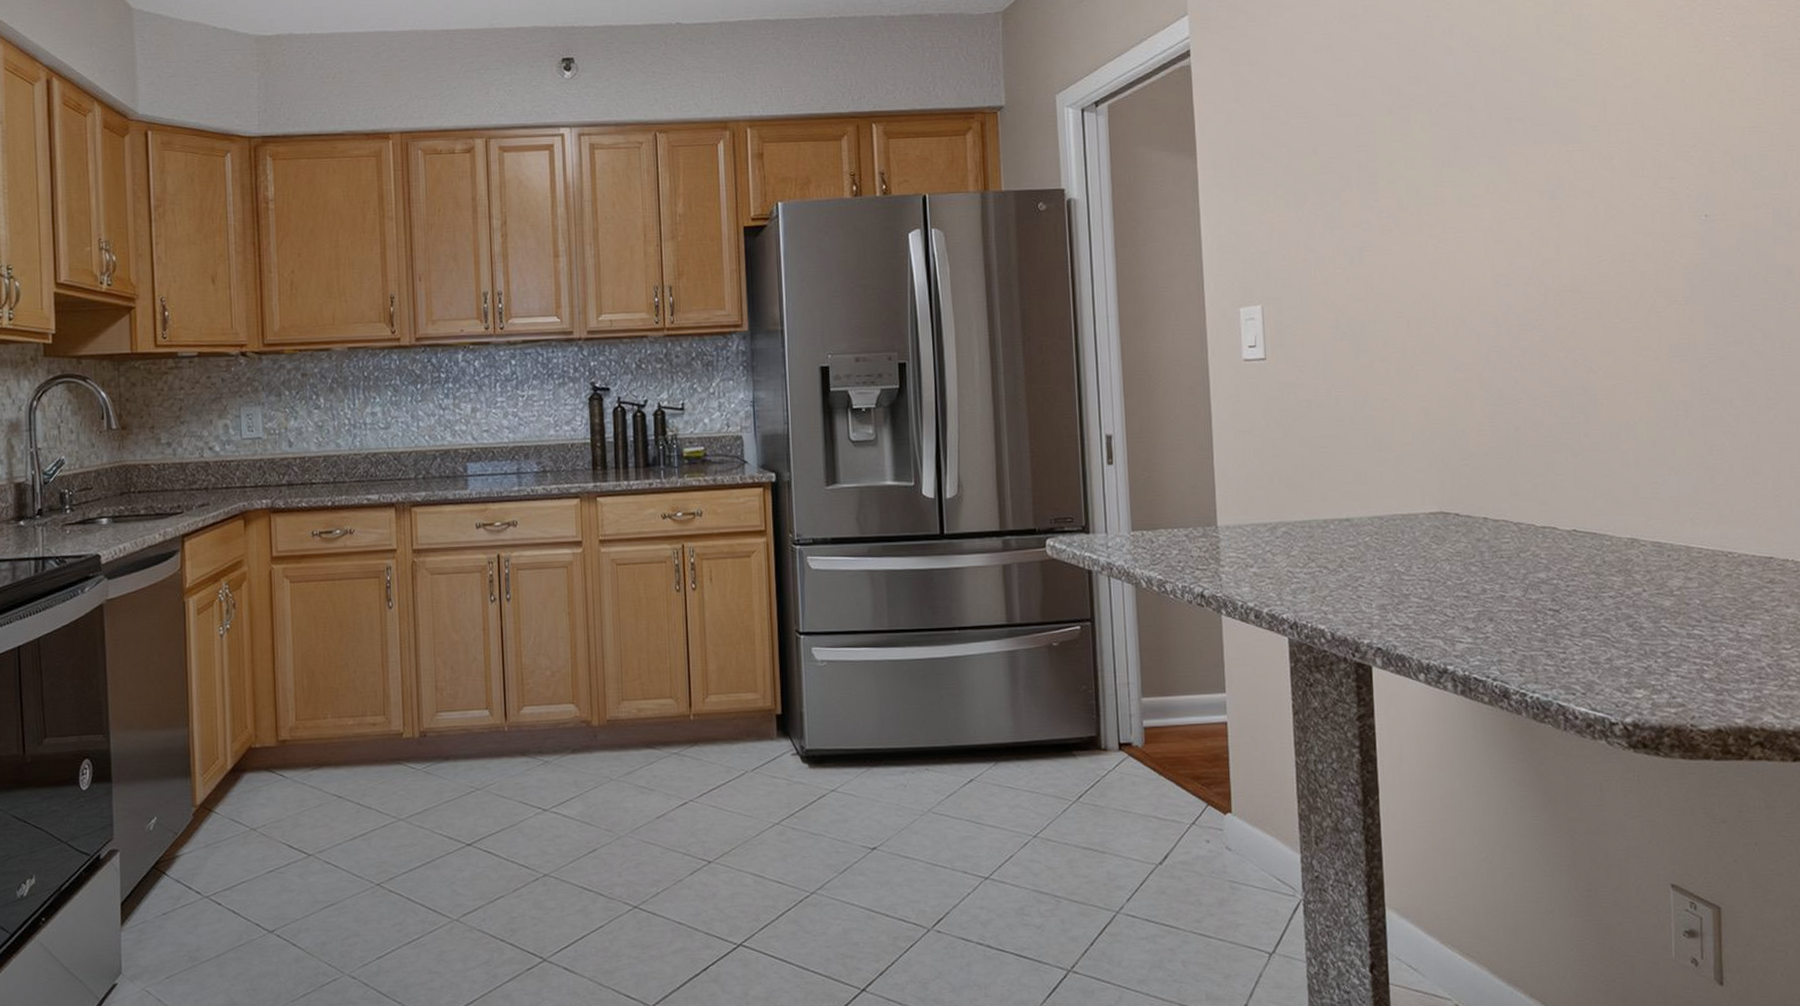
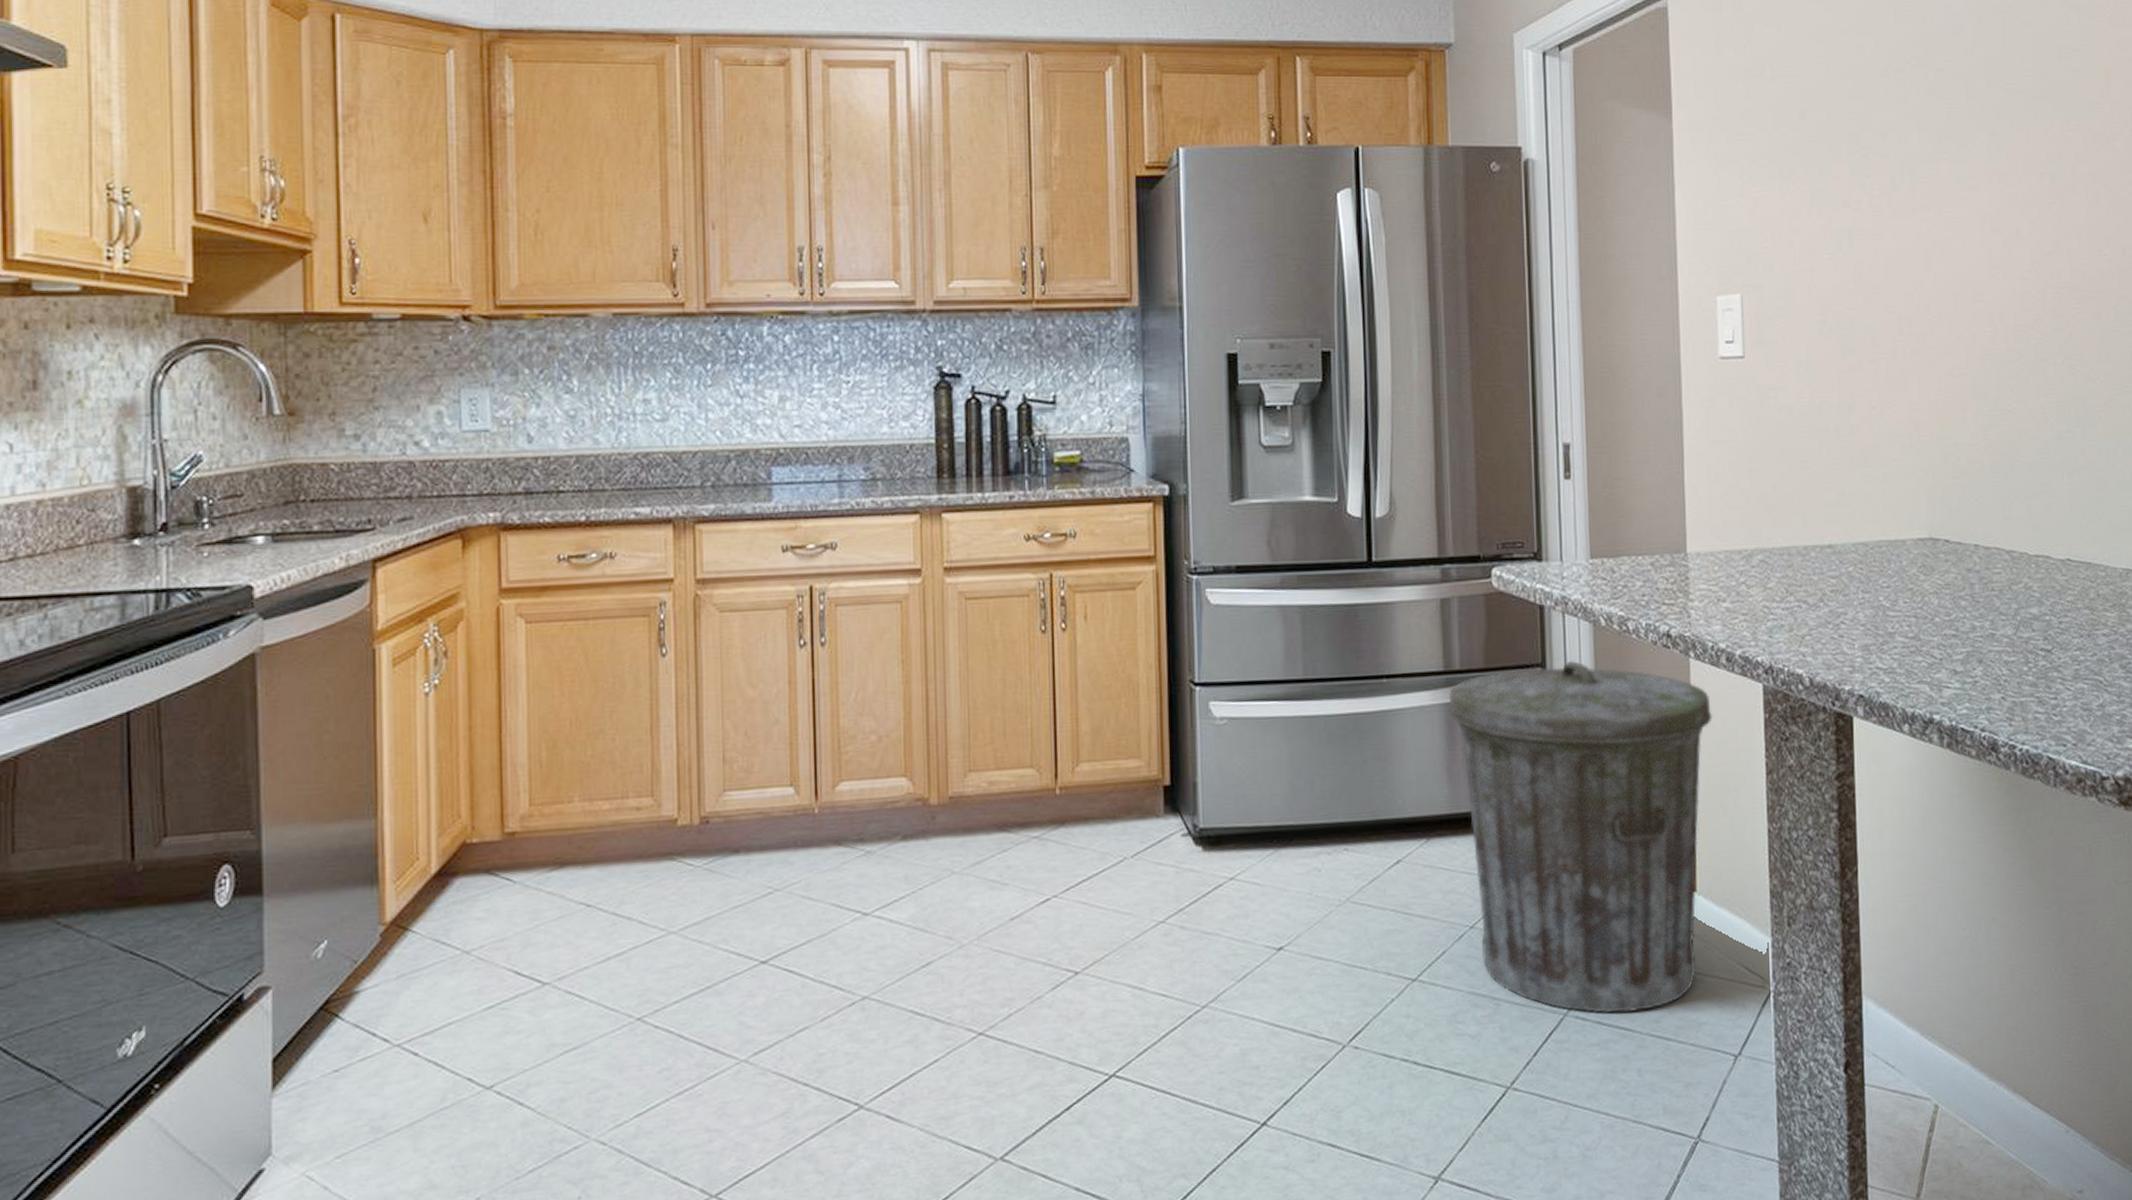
trash can: none [1011,616,1243,913] -> present [1448,660,1712,1014]

